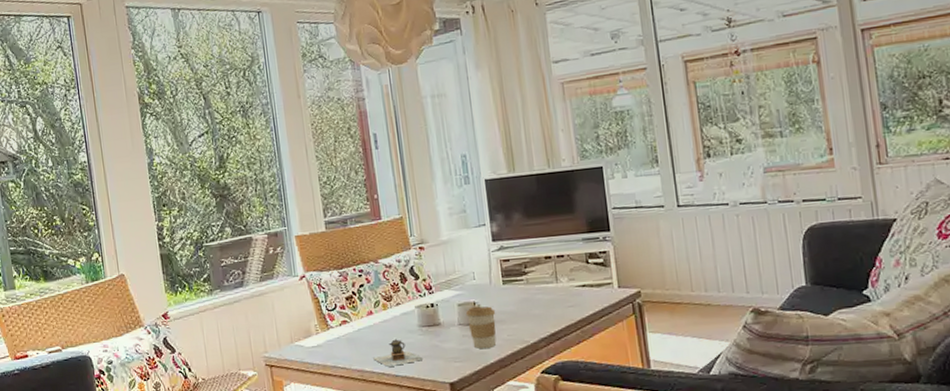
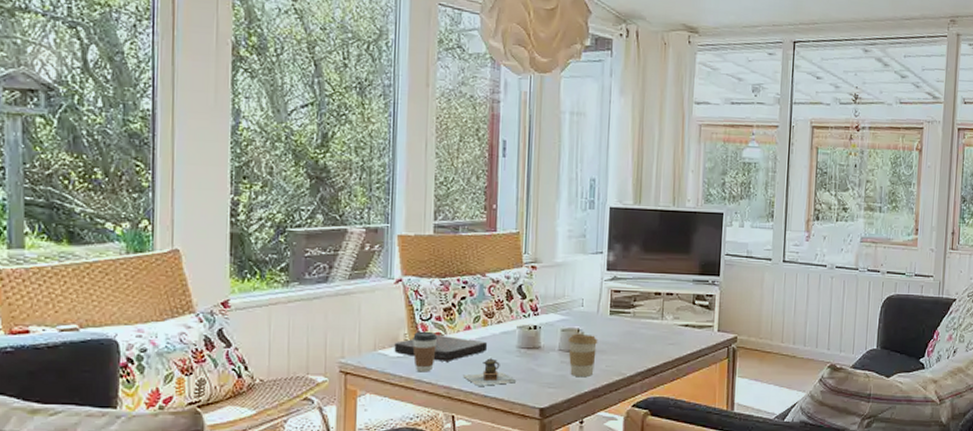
book: none [308,322,391,347] -> present [394,334,488,361]
coffee cup: none [322,320,346,359] -> present [412,331,437,372]

